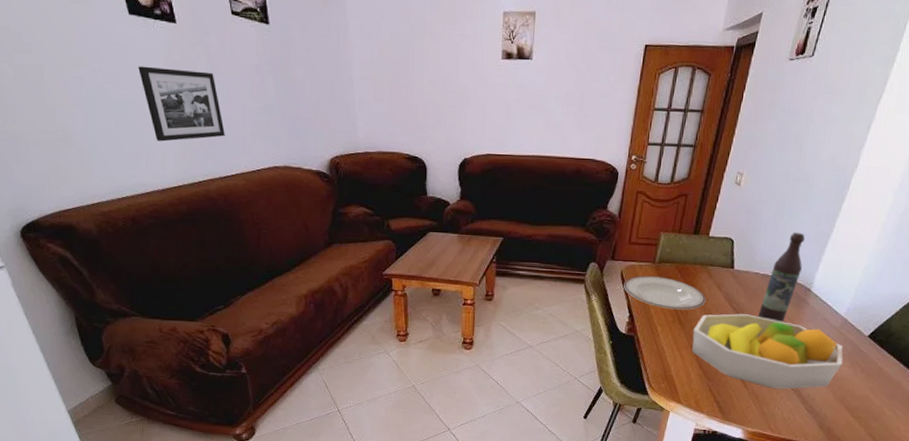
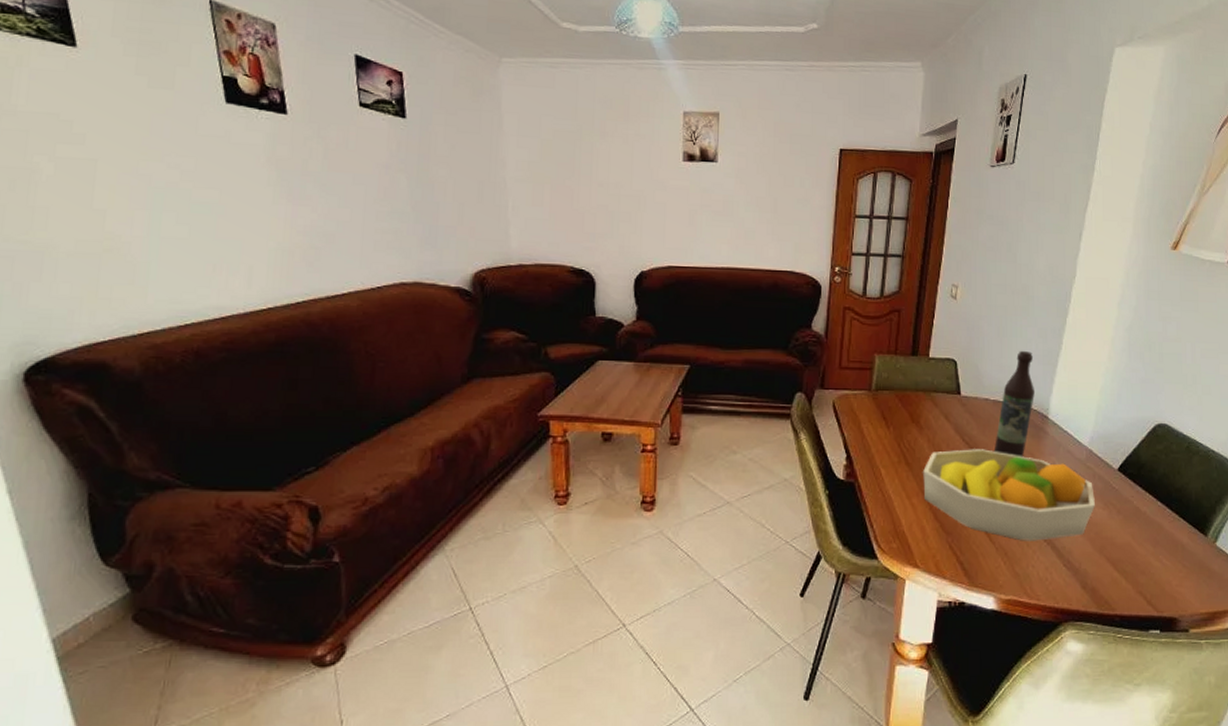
picture frame: present [138,66,225,142] -> none [230,162,339,253]
plate: present [624,275,706,310] -> none [837,406,934,447]

